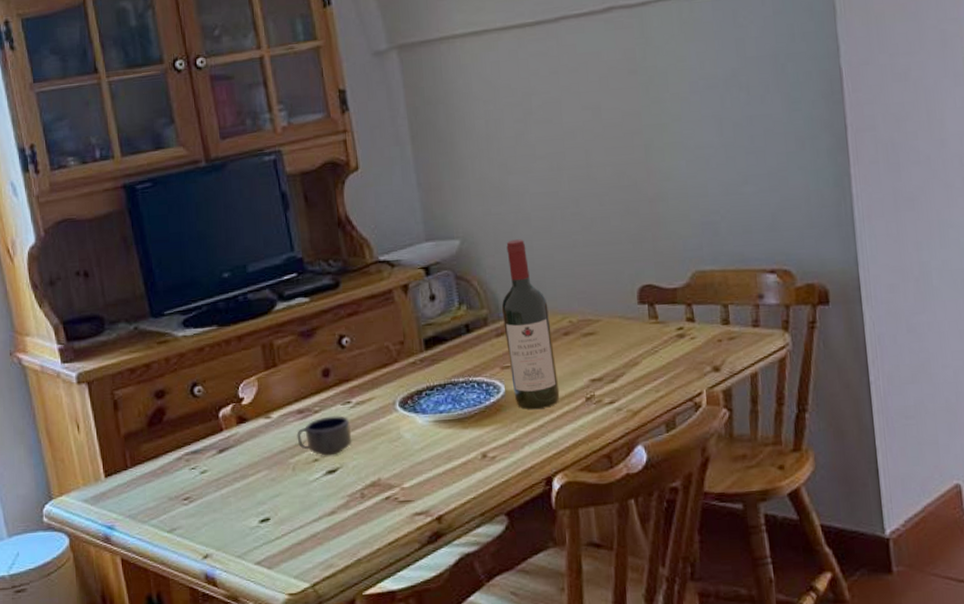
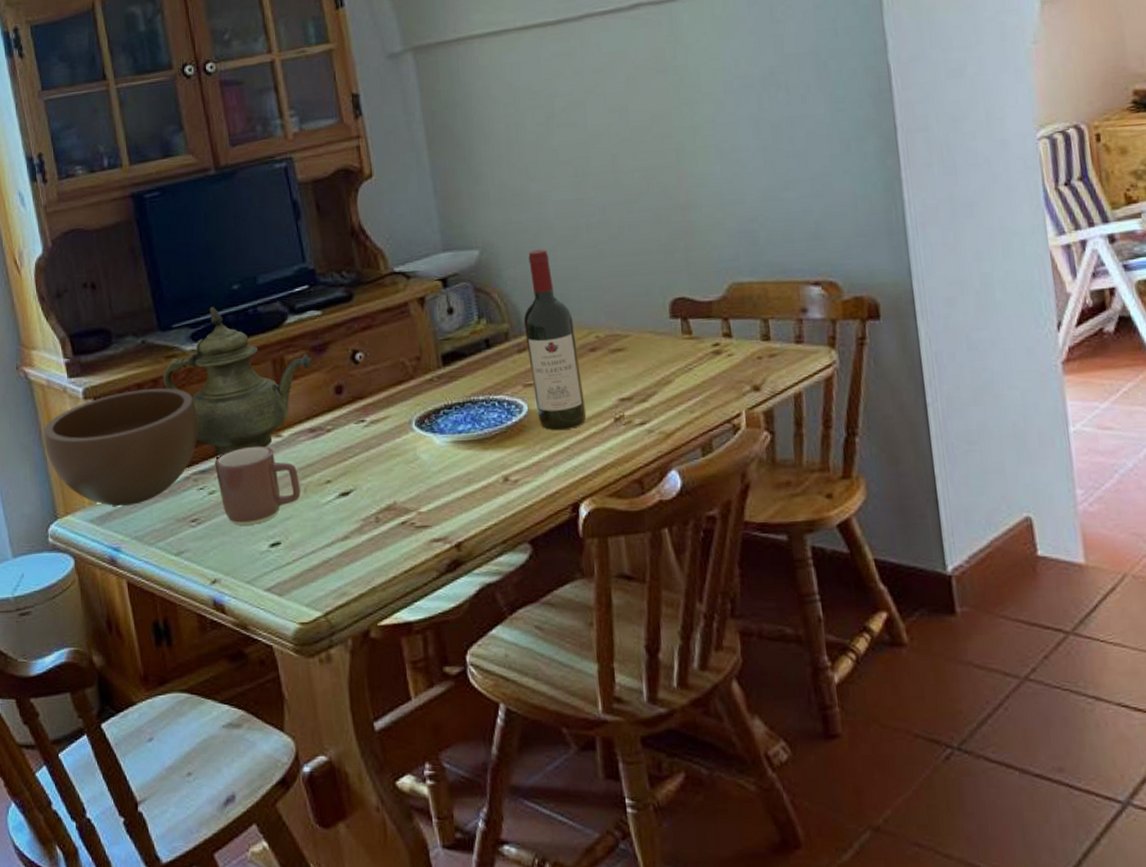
bowl: none [38,372,190,486] -> present [44,388,198,506]
teapot: none [155,294,302,437] -> present [163,307,314,456]
mug: none [206,427,290,503] -> present [214,446,301,525]
mug: present [297,416,352,456] -> none [308,435,367,477]

